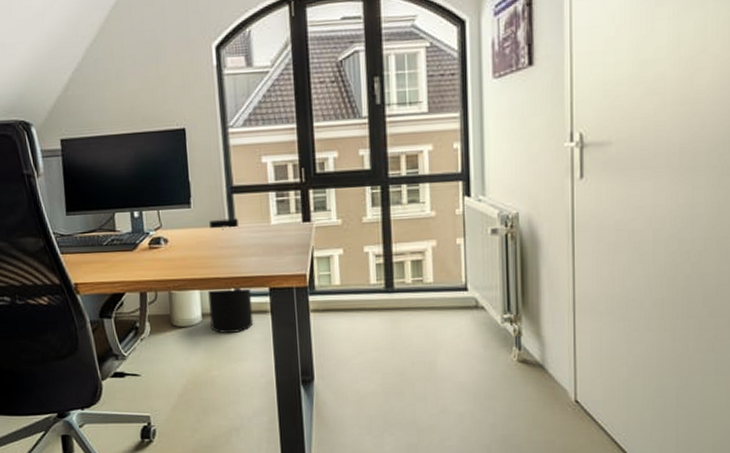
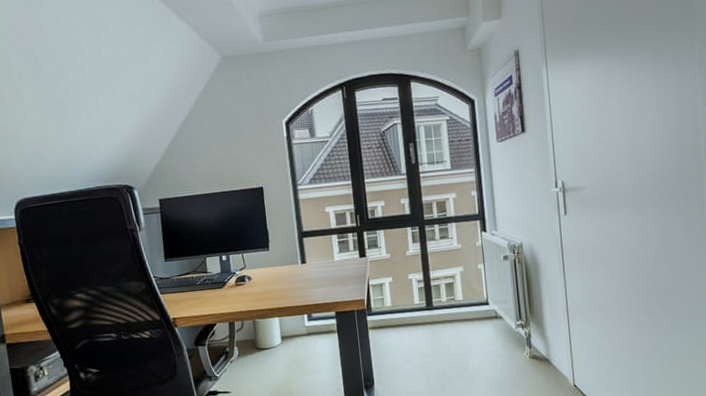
trash can: present [208,218,254,333] -> none [285,257,324,352]

